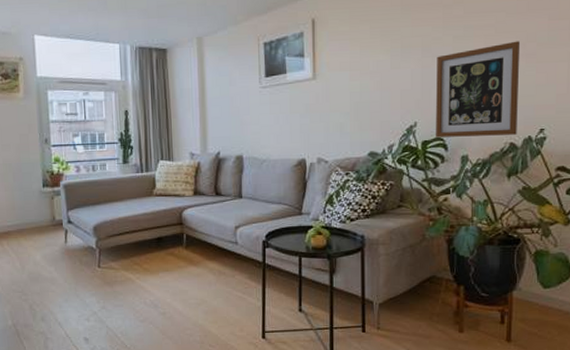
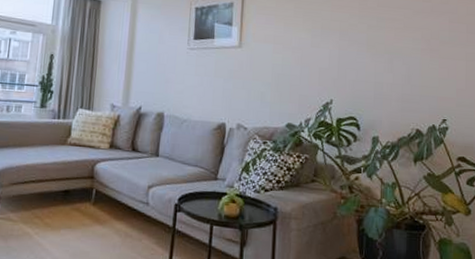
wall art: present [436,41,521,138] -> none [350,36,426,122]

